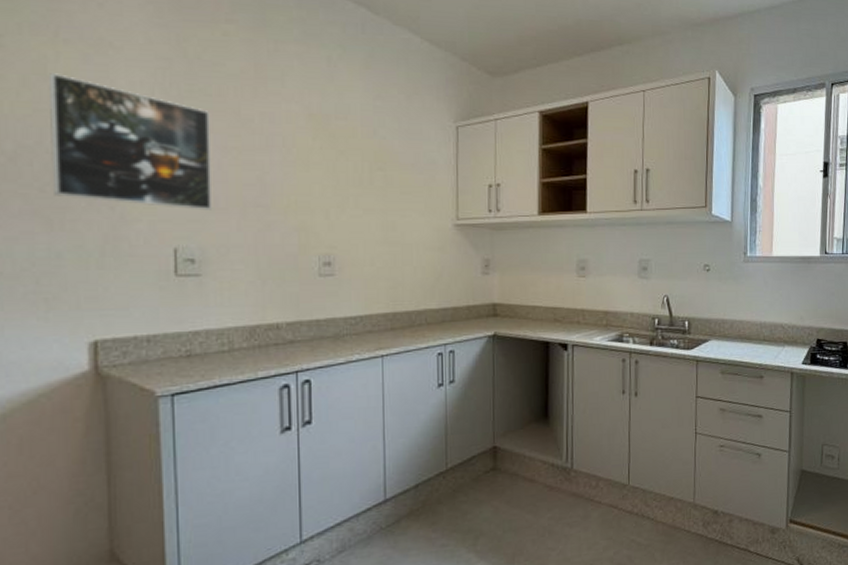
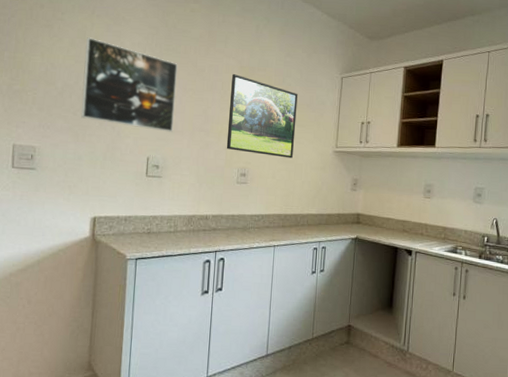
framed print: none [297,125,398,238] -> present [226,74,298,159]

